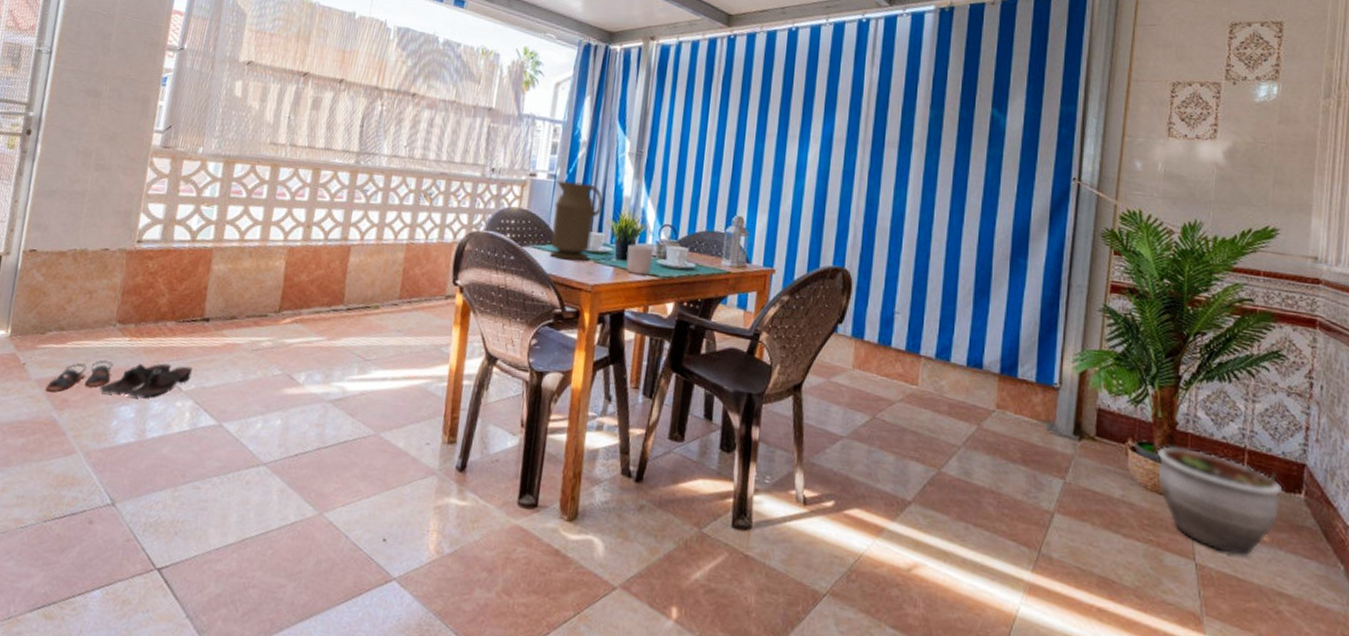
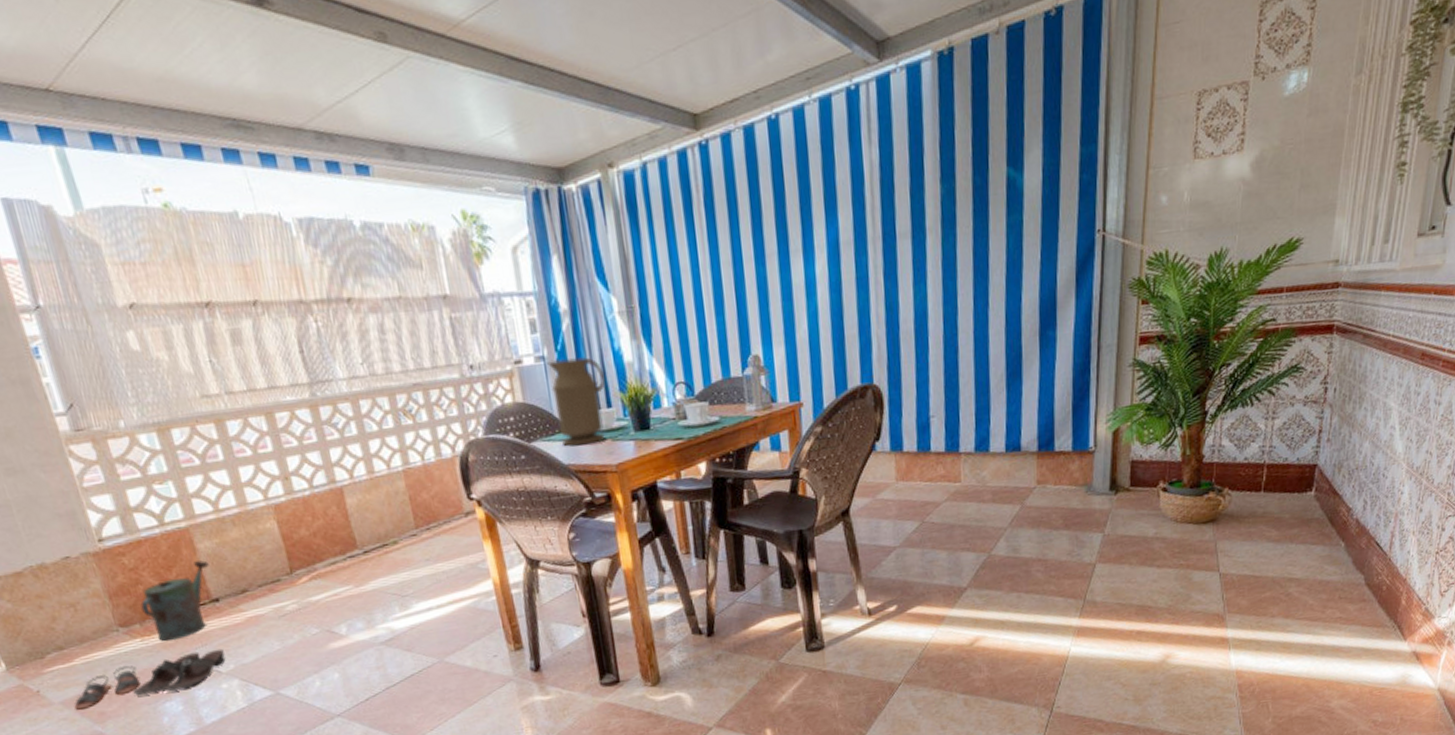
watering can: none [142,280,216,348] -> present [140,560,209,641]
mug: present [625,244,654,275] -> none [643,409,674,443]
planter pot: present [1157,446,1283,556] -> none [1186,475,1297,558]

